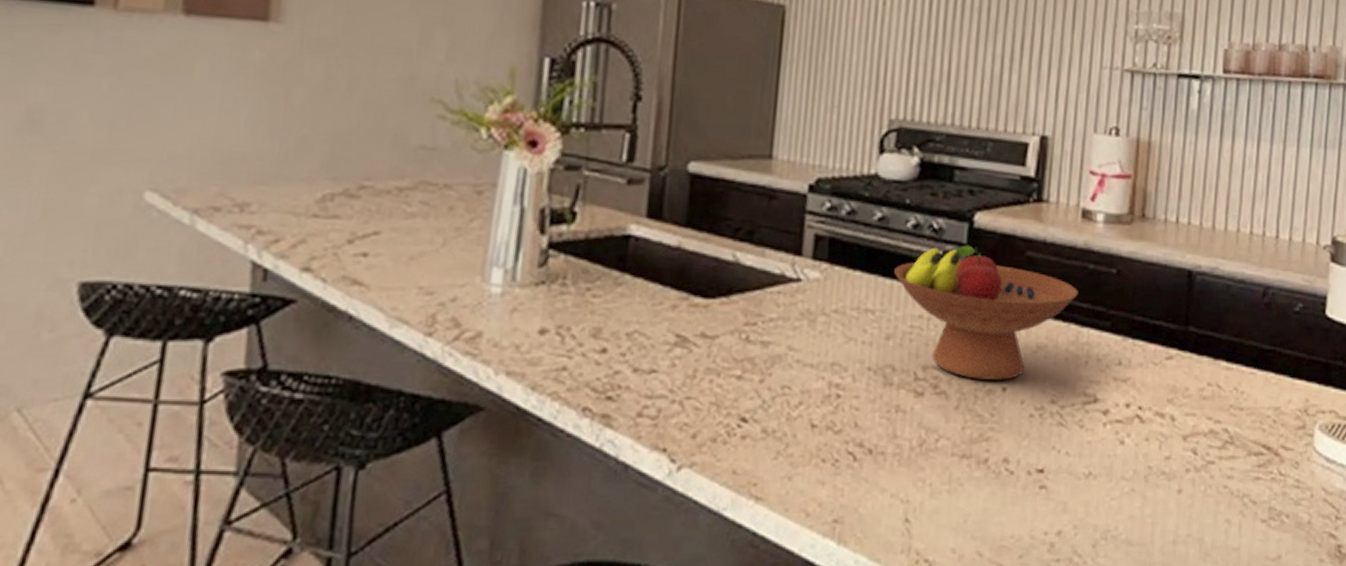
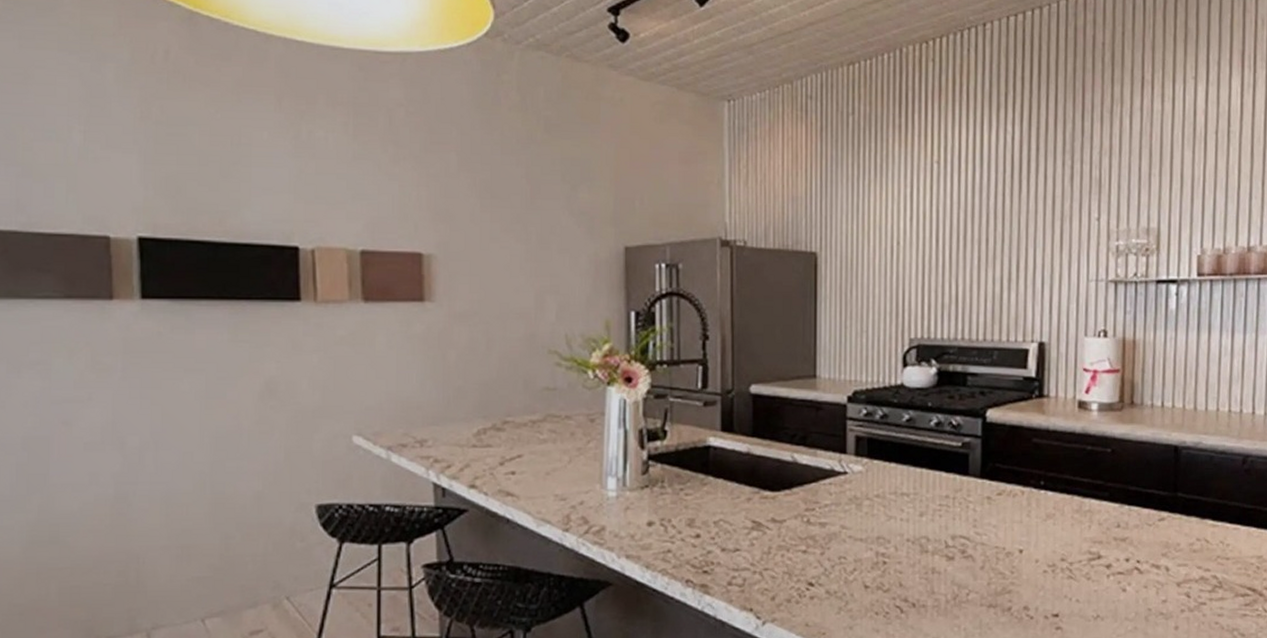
fruit bowl: present [894,245,1078,380] -> none [923,436,1079,545]

